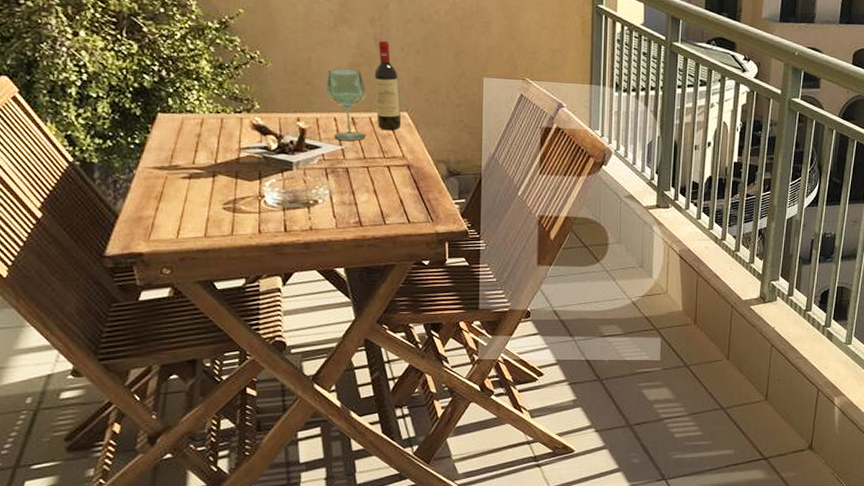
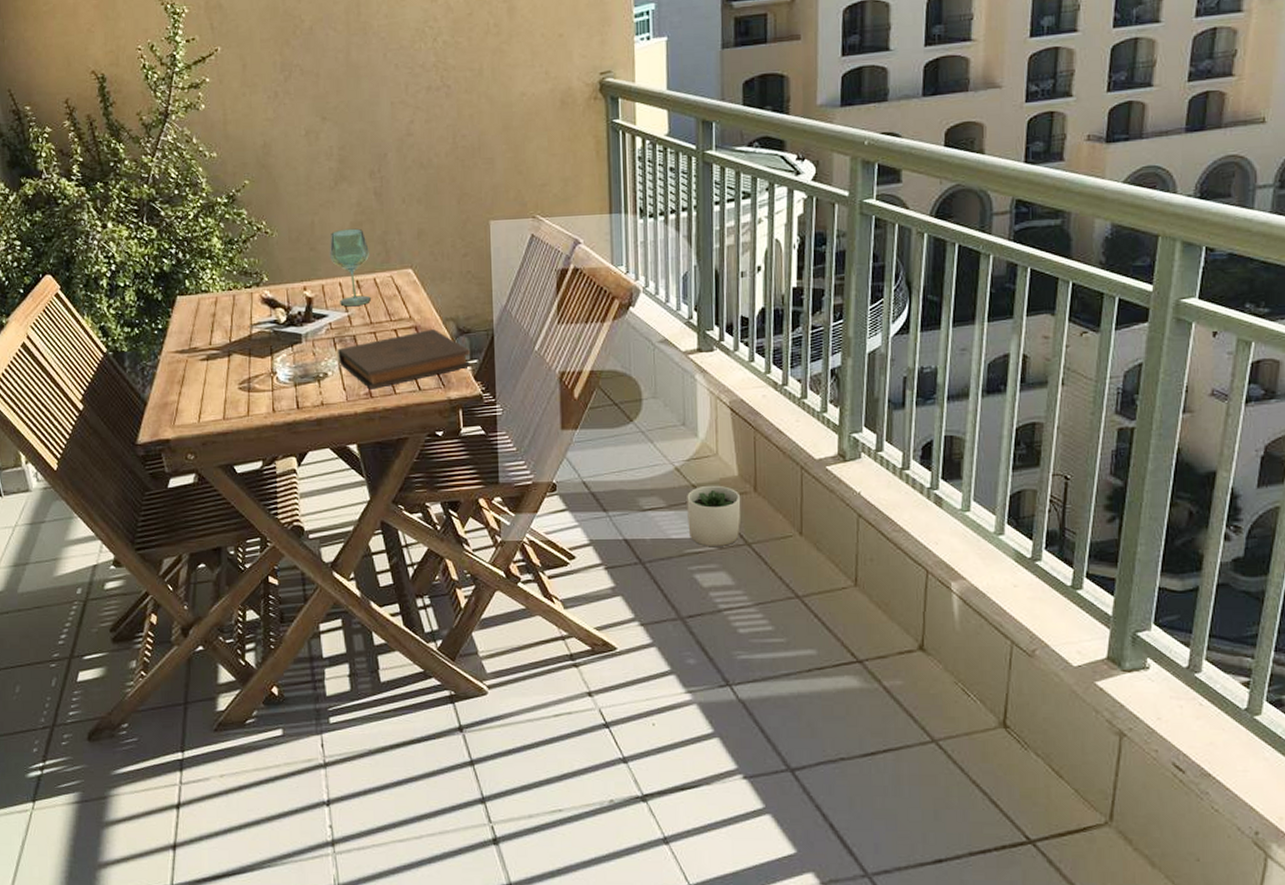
book: none [329,169,459,219] -> present [338,329,471,390]
wine bottle: present [374,40,402,131] -> none [376,193,407,291]
planter: none [640,317,683,368] -> present [687,485,742,548]

